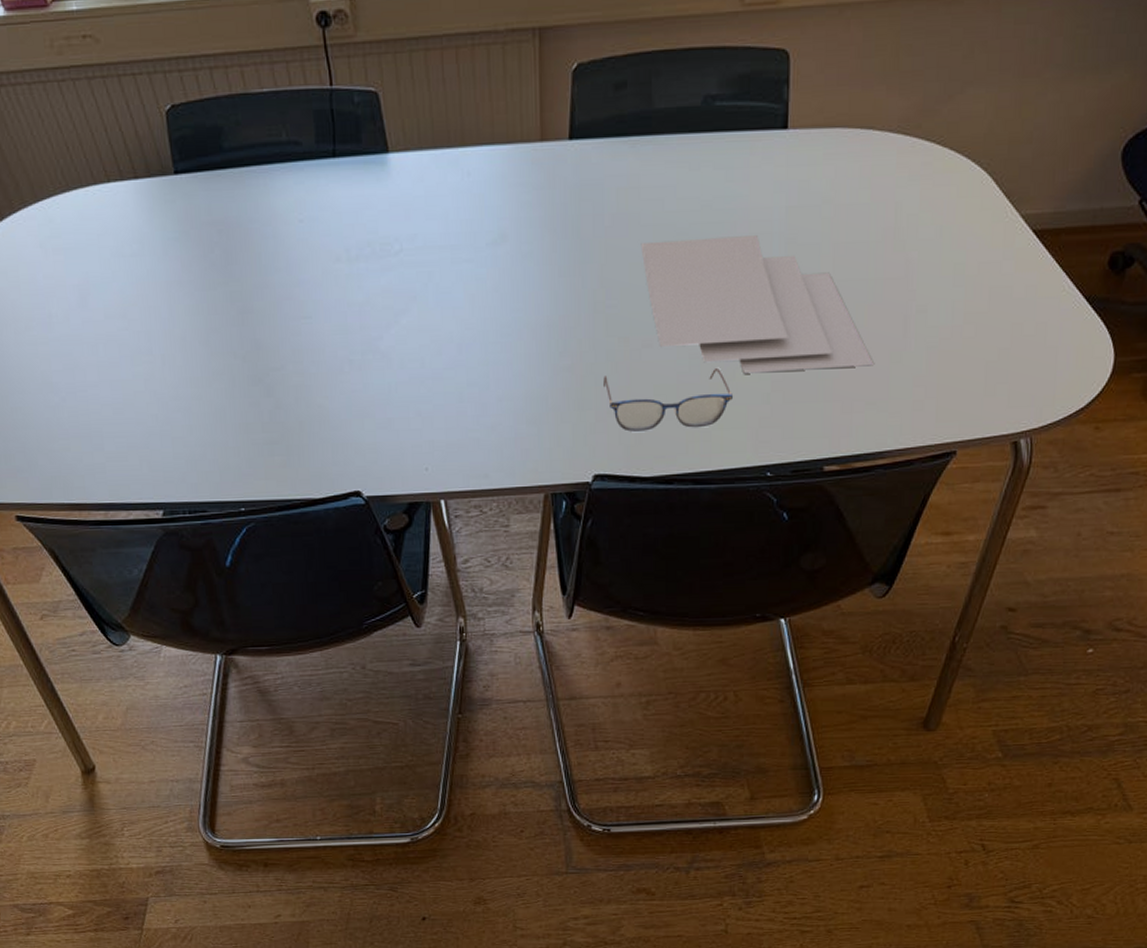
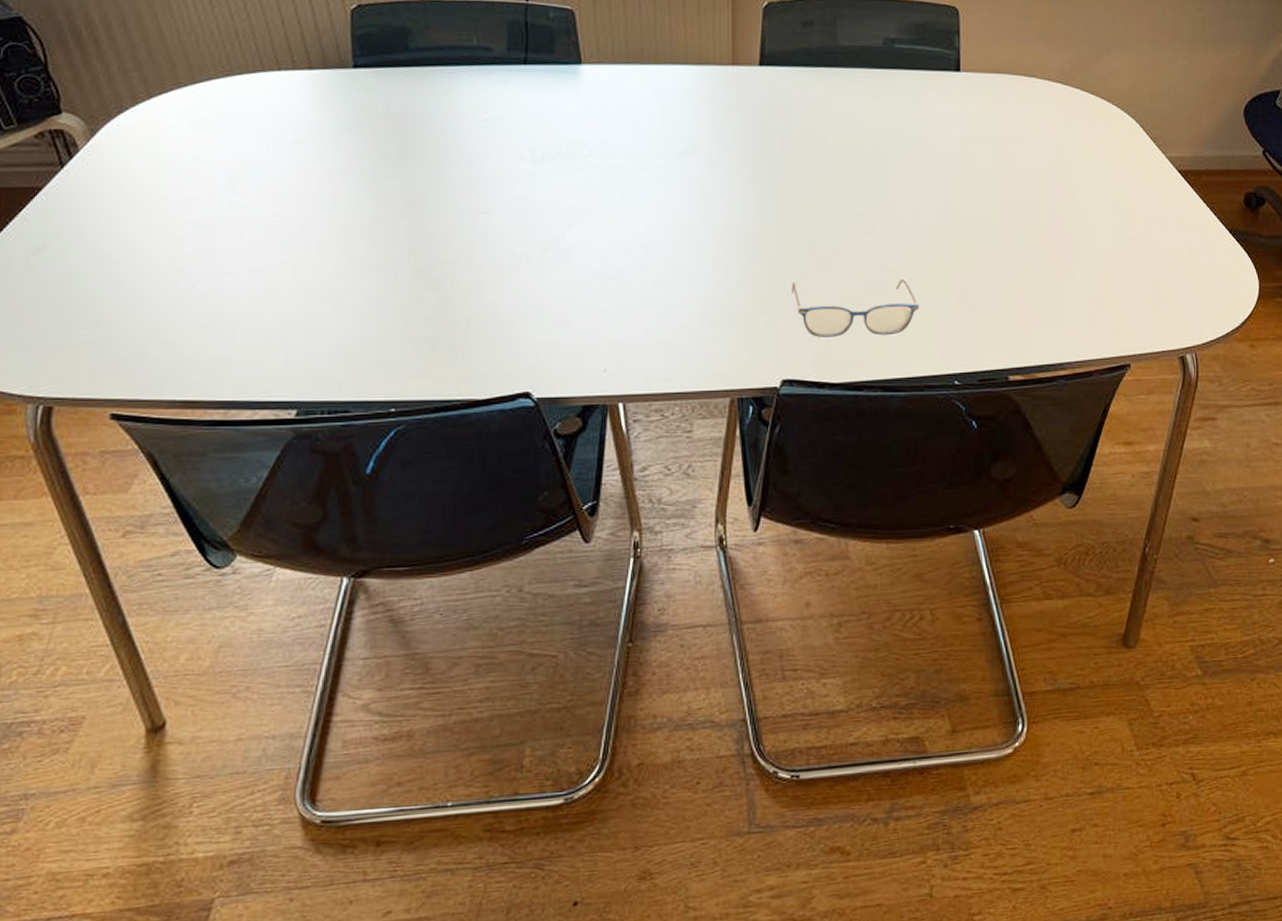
papers: present [641,236,875,374] -> none [828,160,1050,285]

